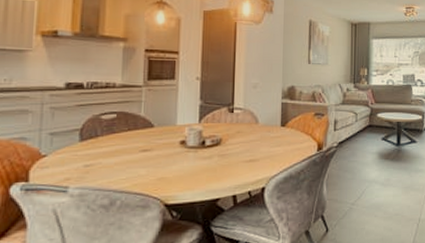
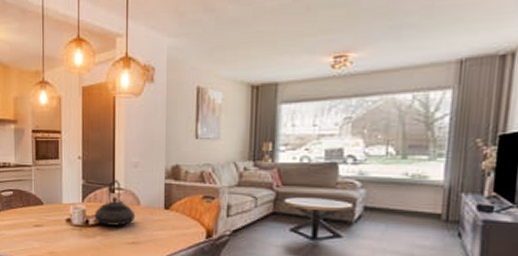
teapot: none [211,100,254,145] -> present [94,180,136,226]

